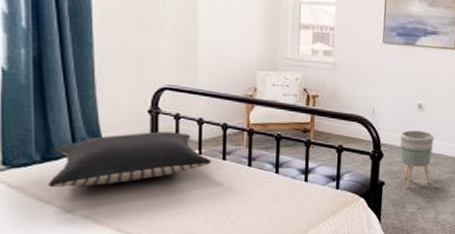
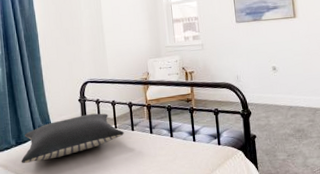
planter: present [399,130,435,189] -> none [262,88,295,139]

